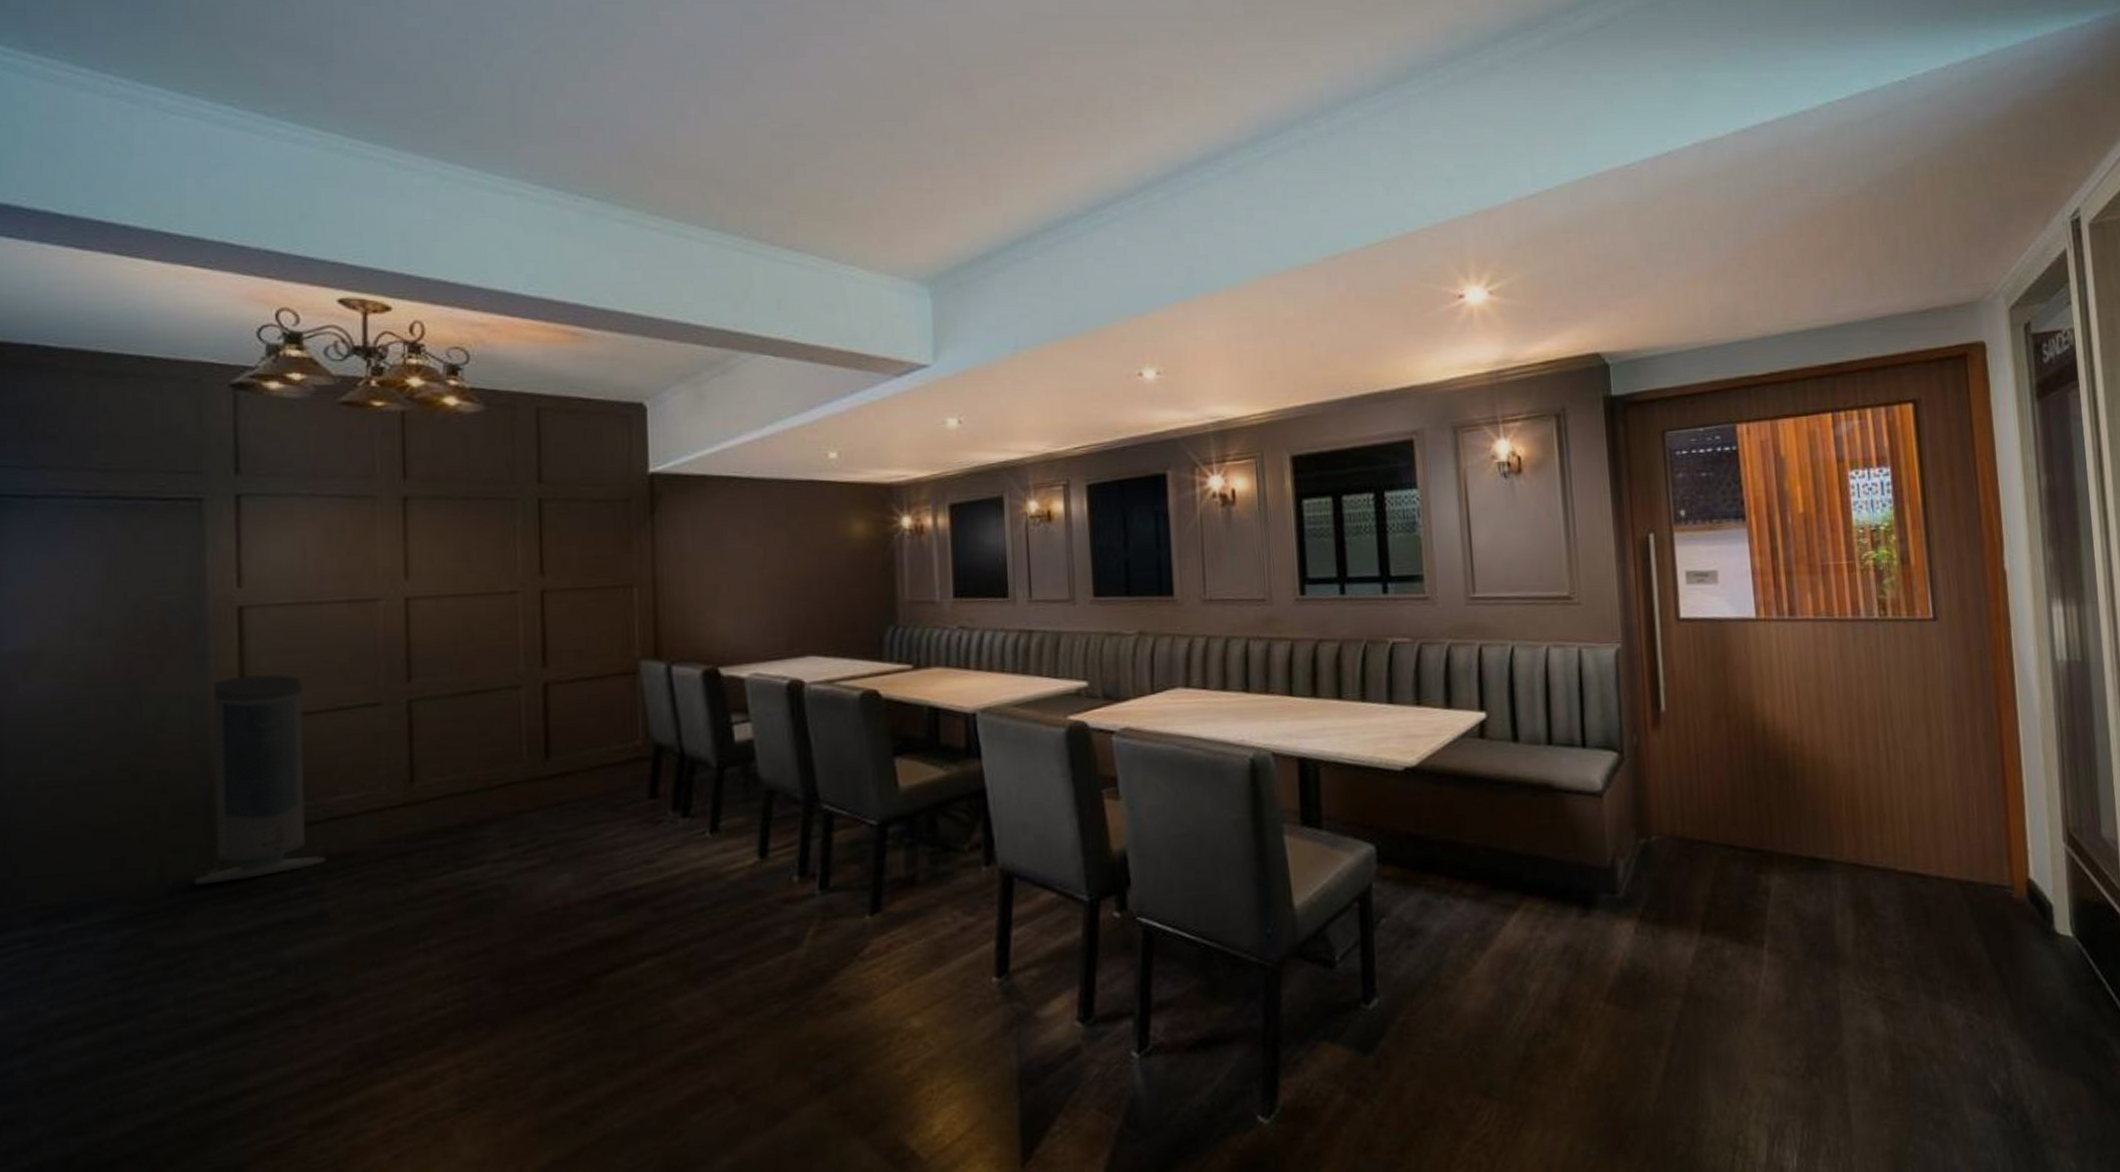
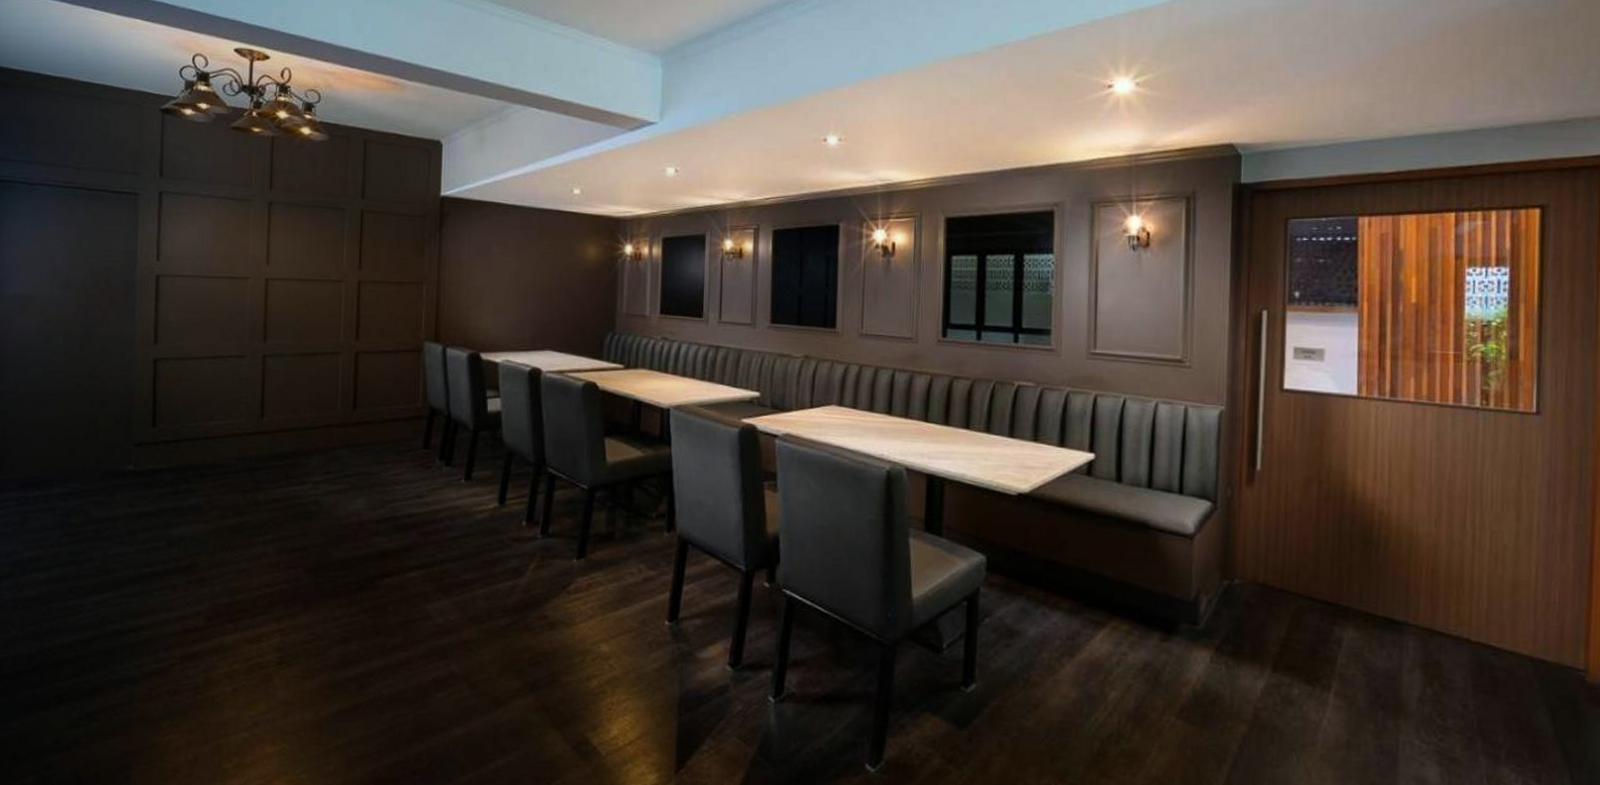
air purifier: present [195,674,327,885] -> none [118,326,203,475]

